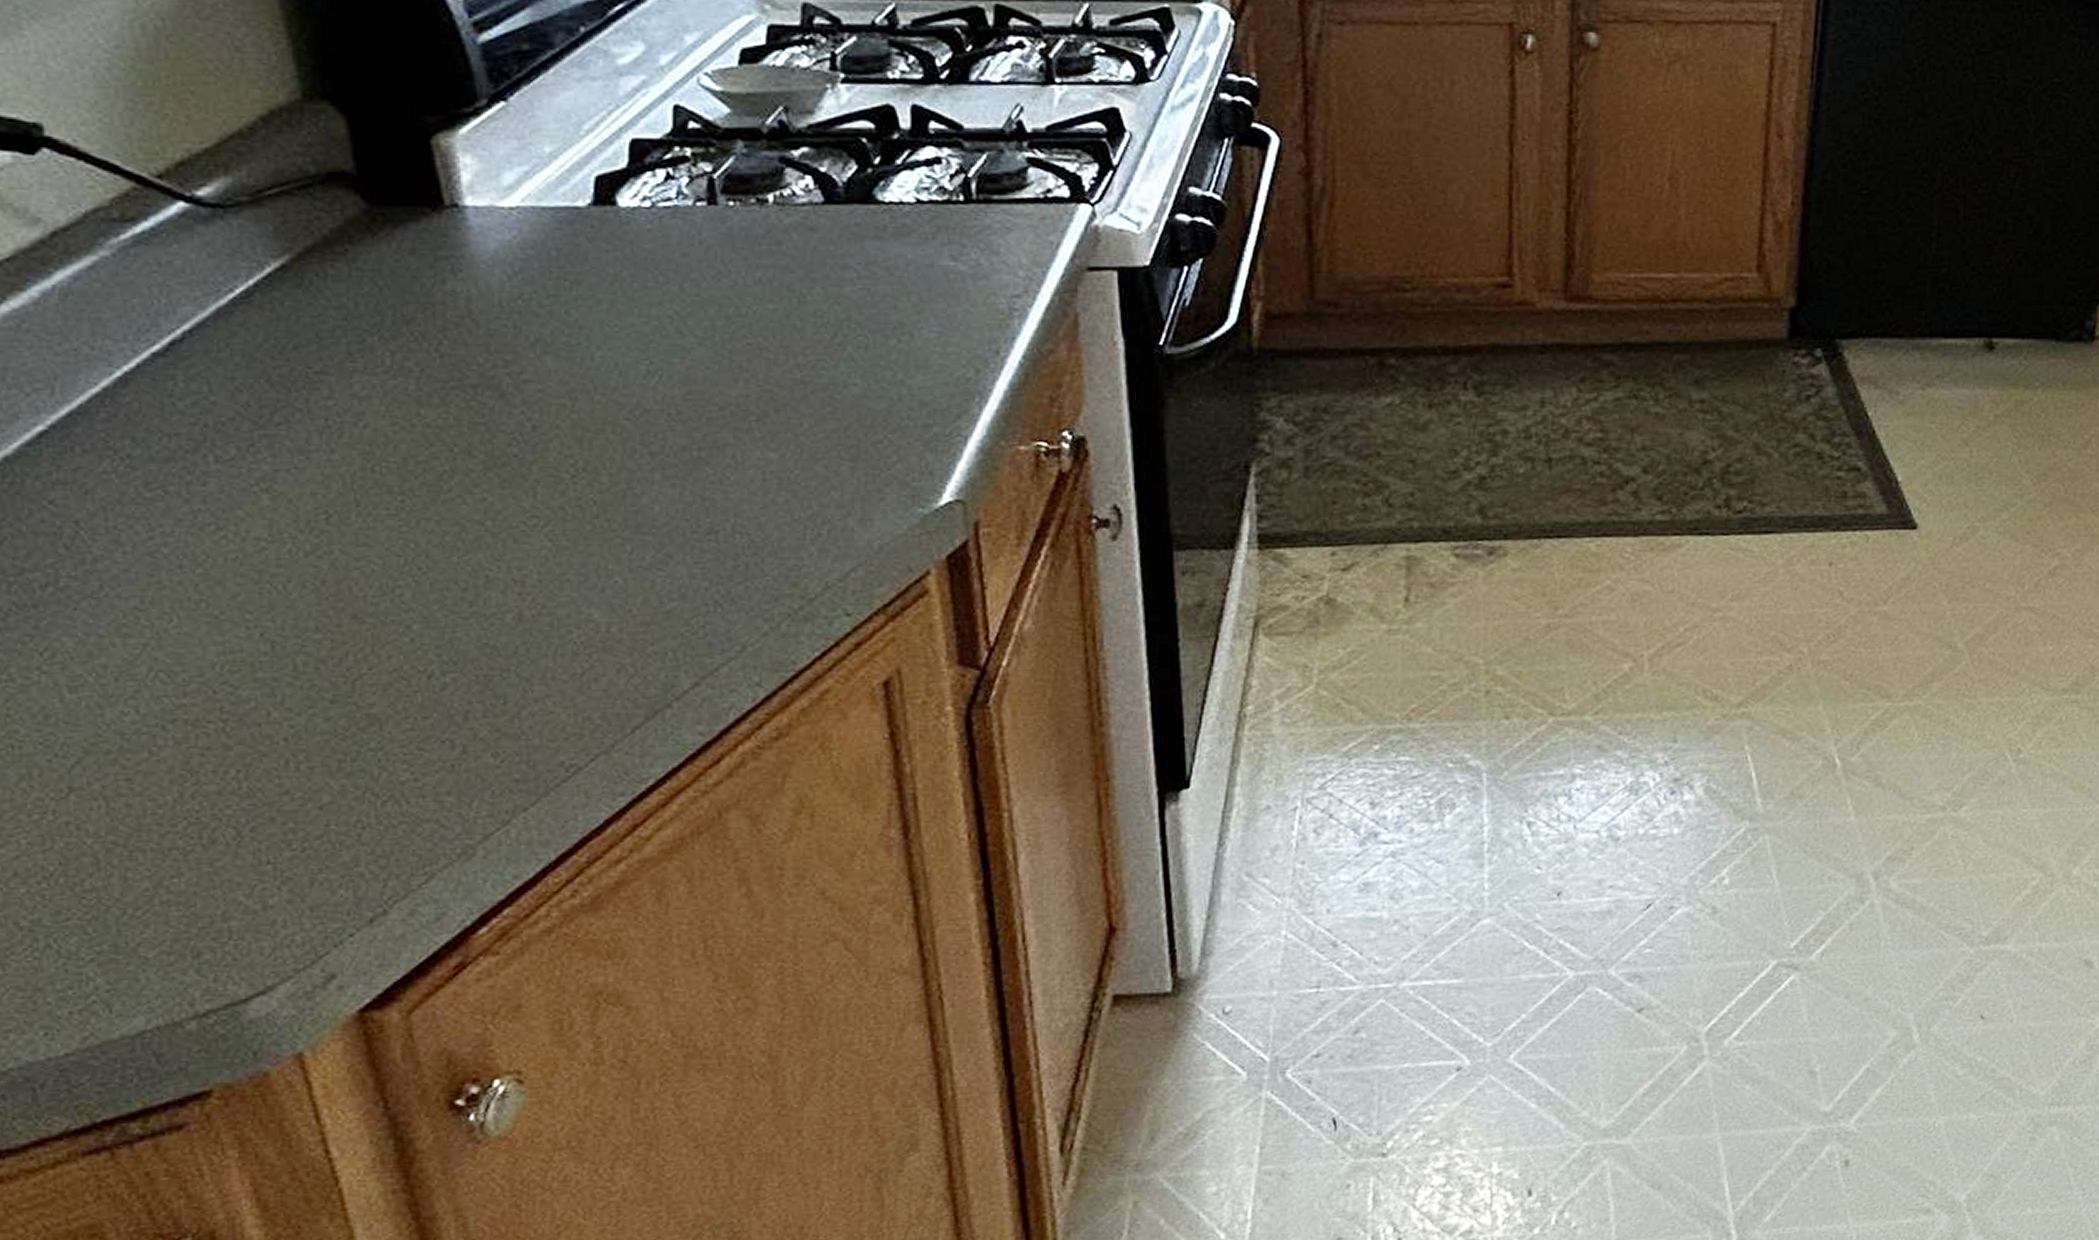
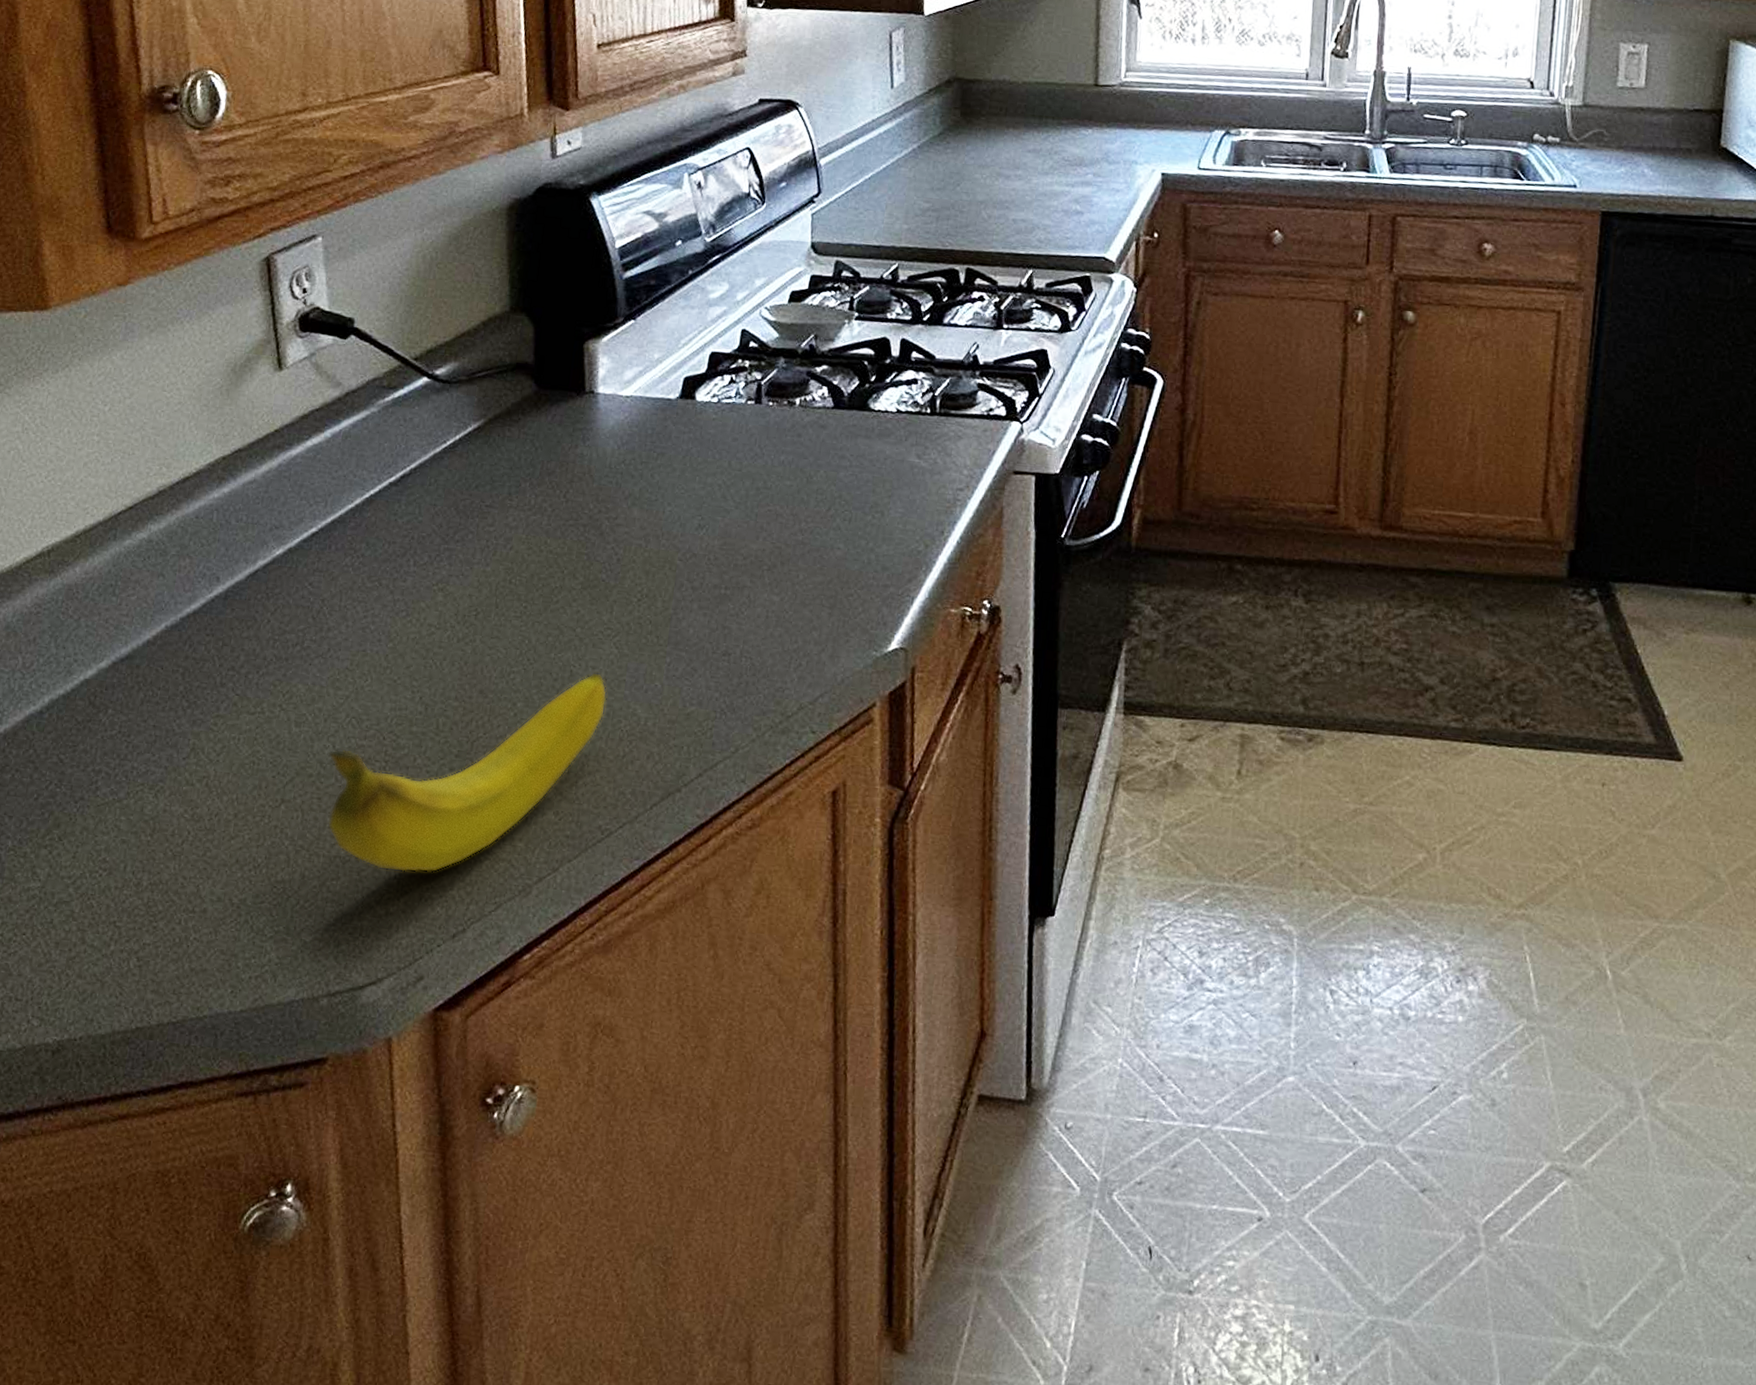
fruit: none [130,573,547,855] -> present [328,672,607,873]

